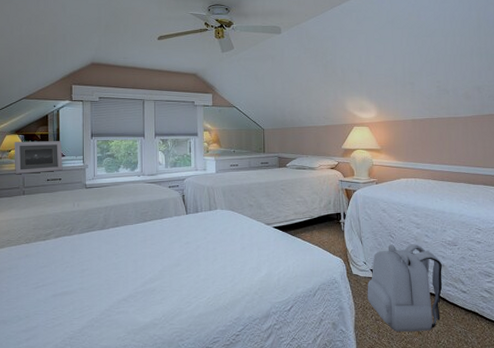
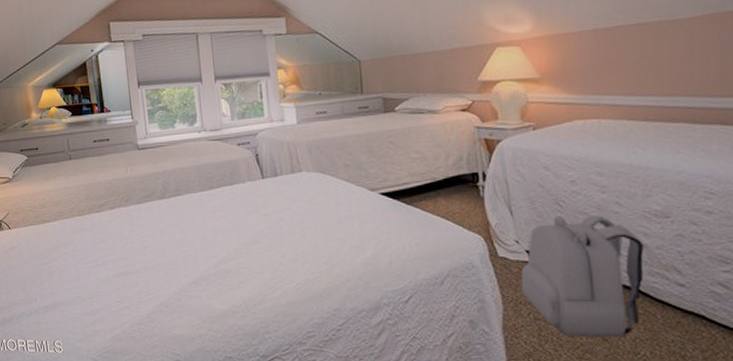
picture frame: present [14,141,63,175] -> none [53,93,110,137]

